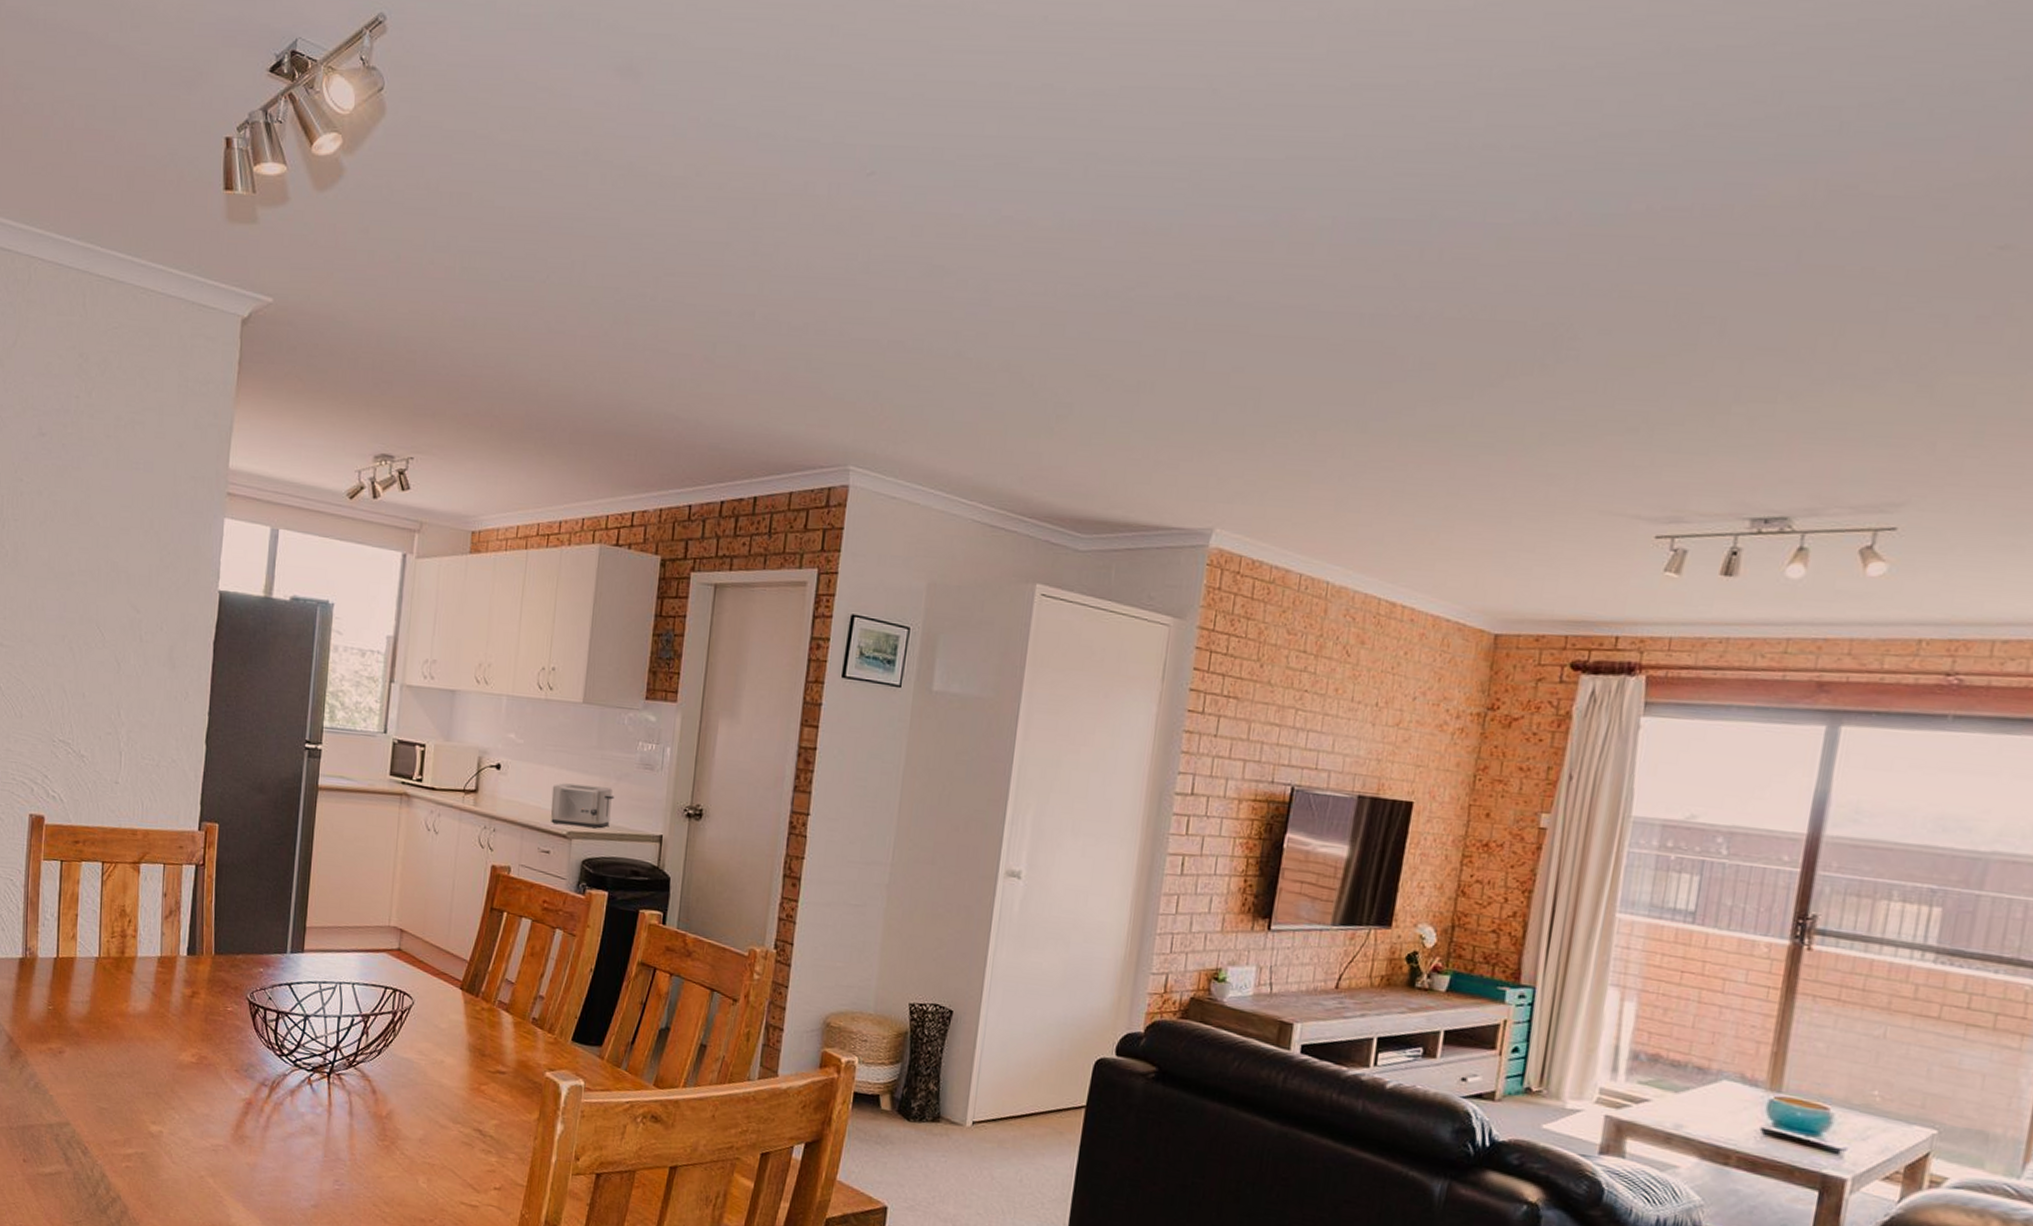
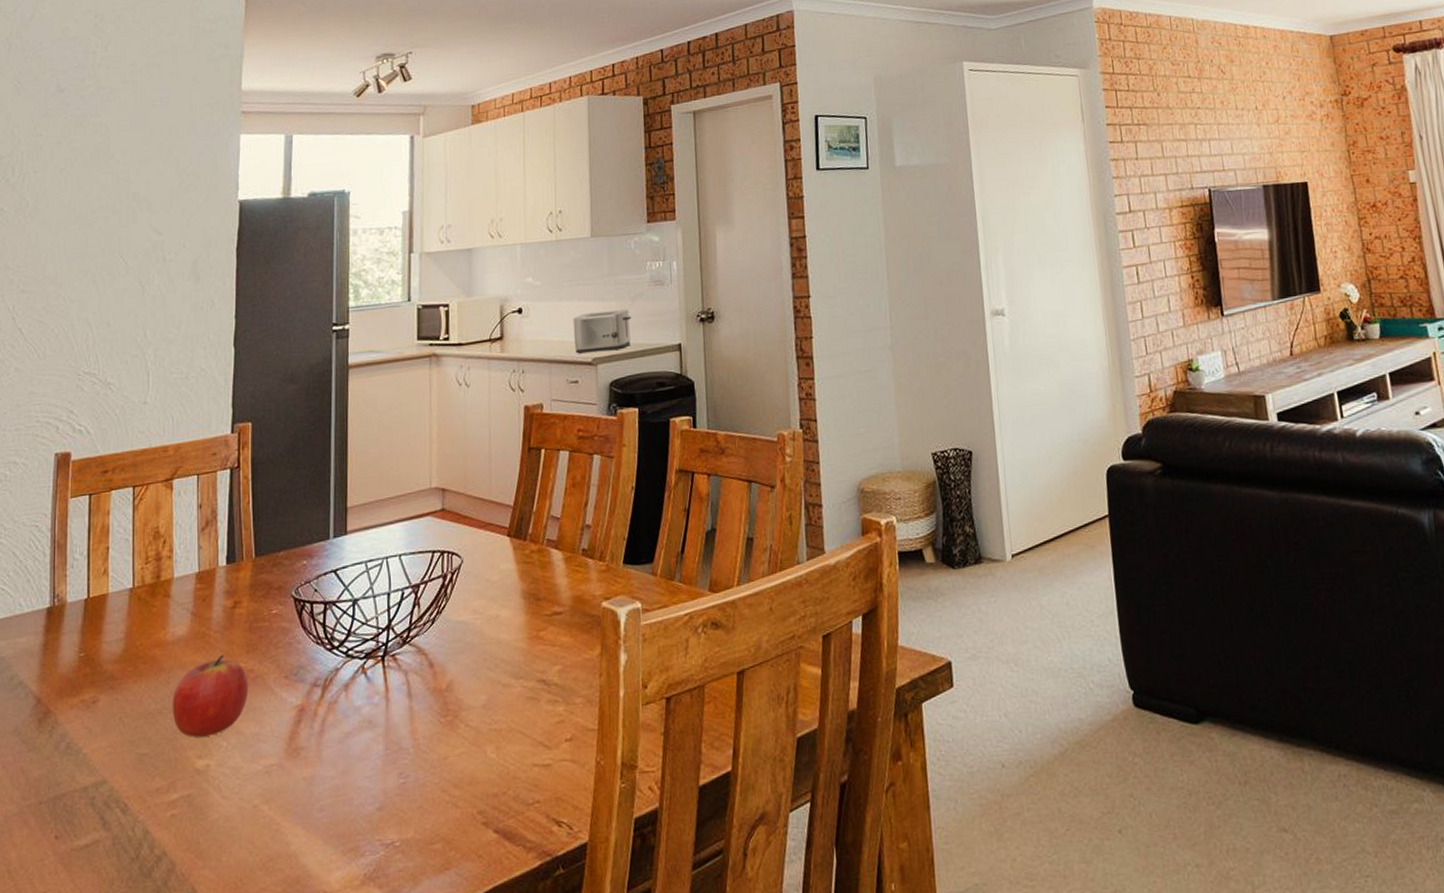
apple: none [130,1037,202,1107] -> present [172,655,249,737]

